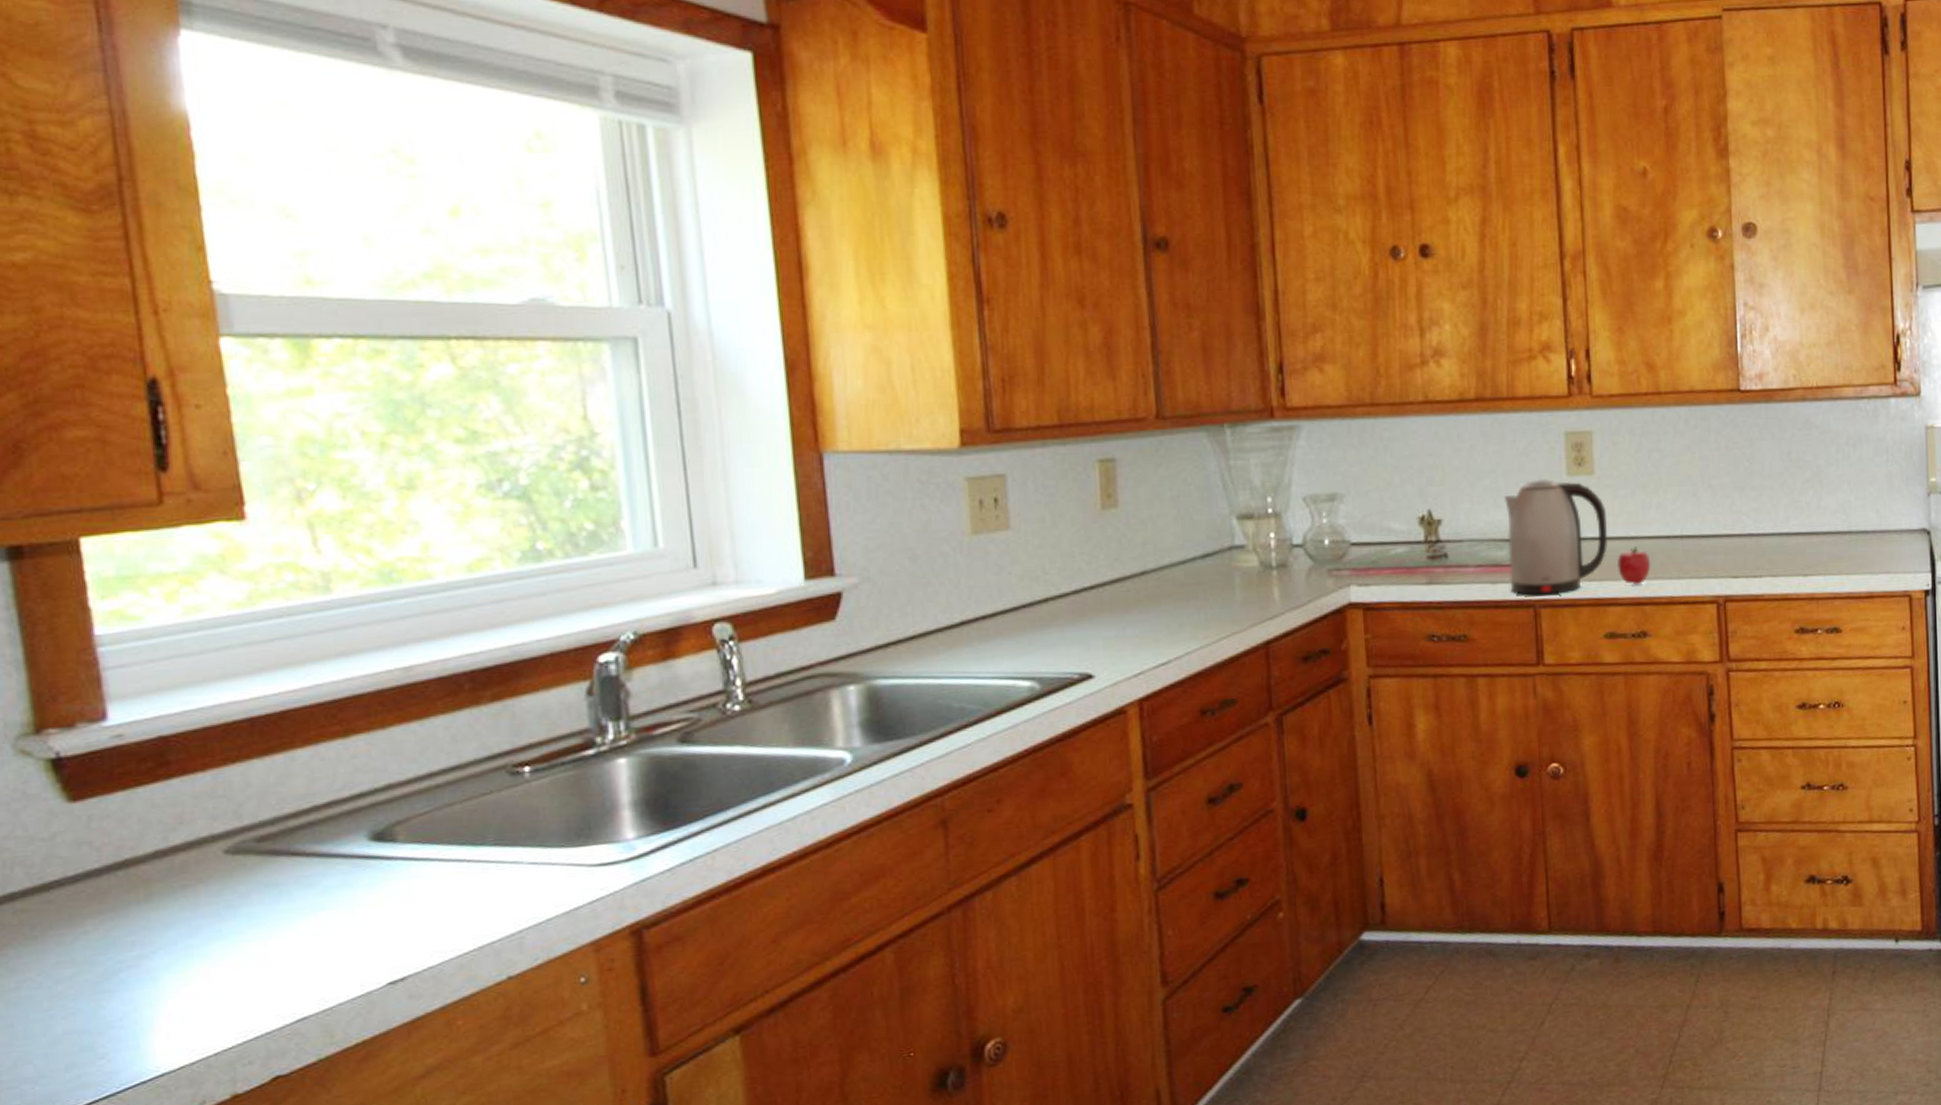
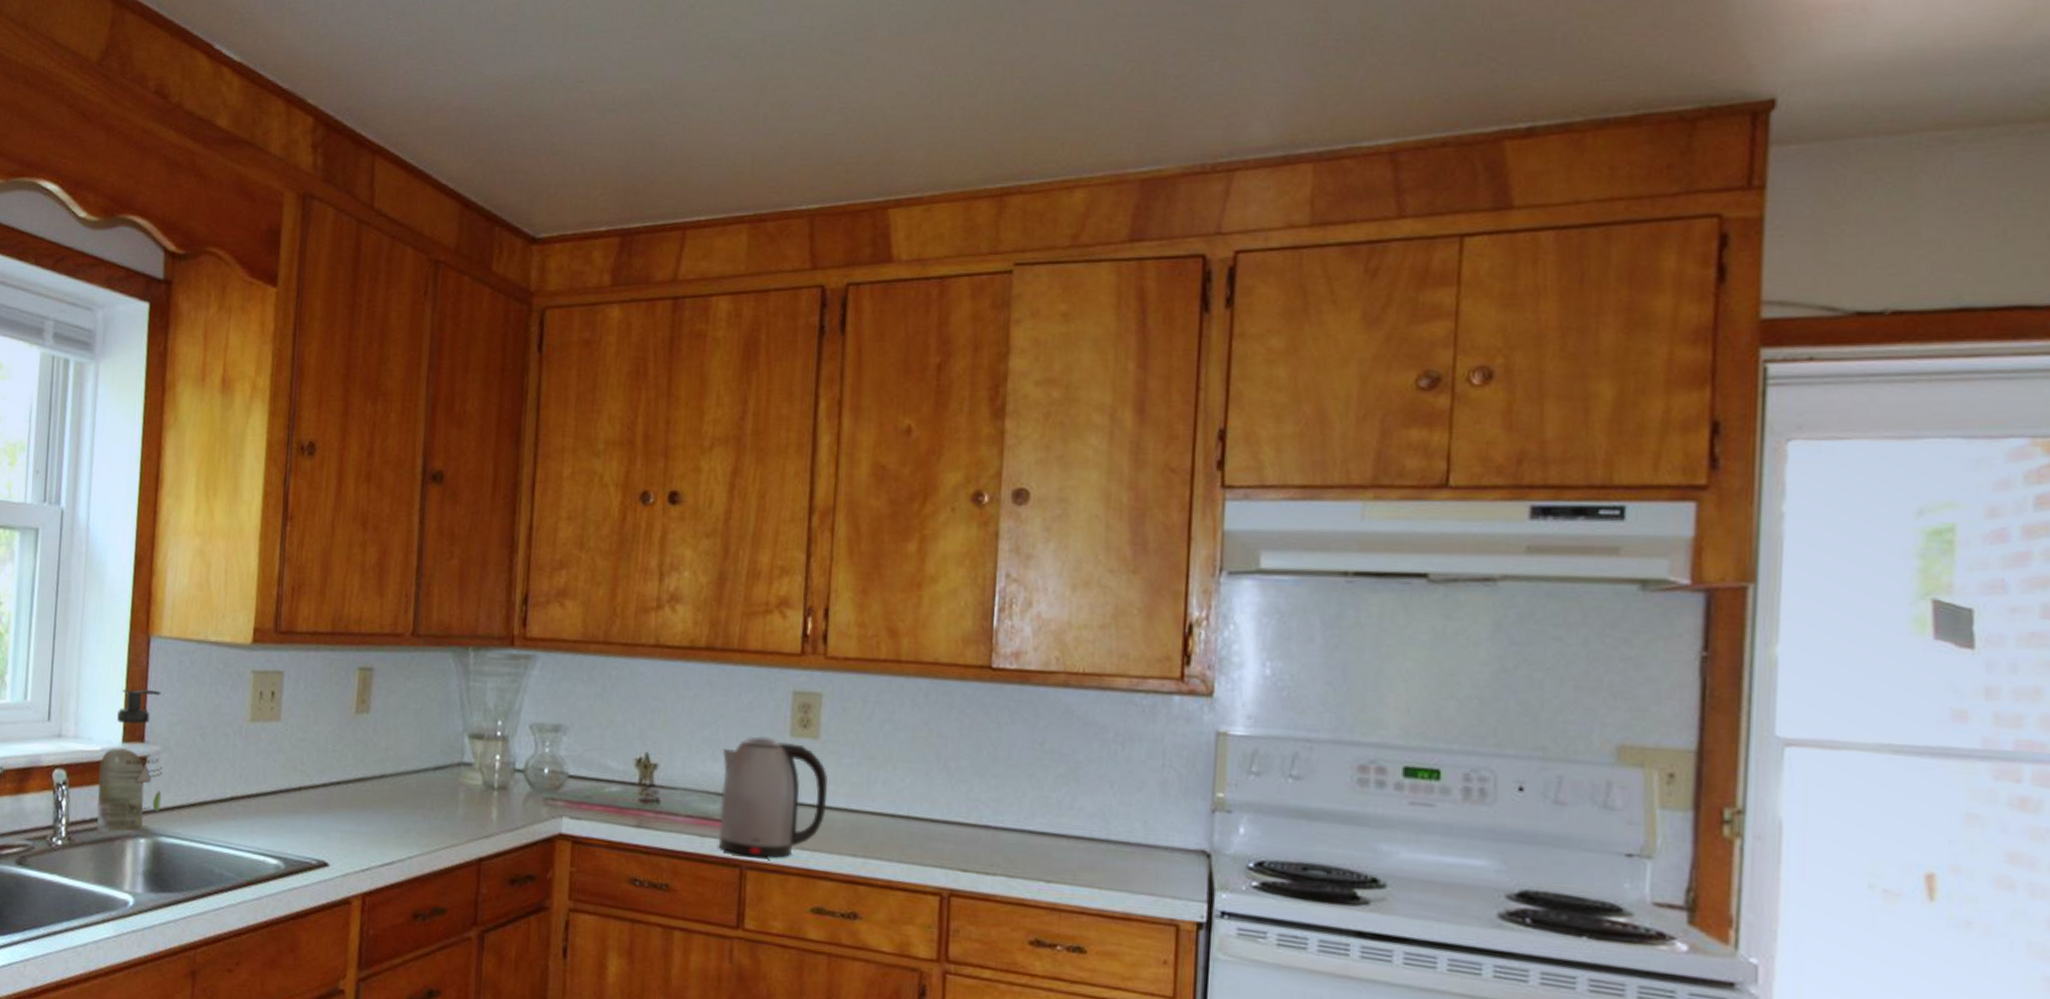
soap dispenser: none [777,514,870,691] -> present [96,689,163,835]
fruit: present [1616,546,1651,585] -> none [832,821,871,862]

